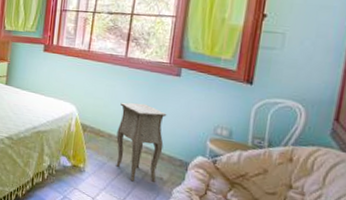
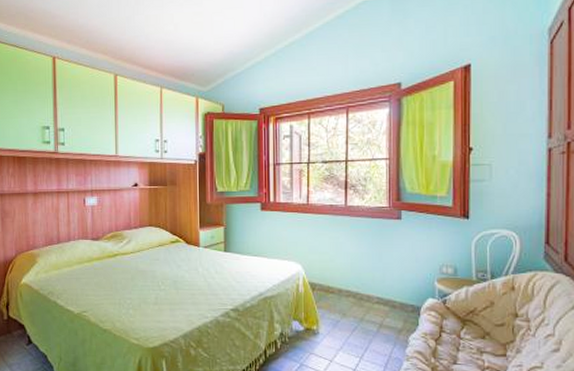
side table: present [116,102,167,182] -> none [346,252,398,336]

